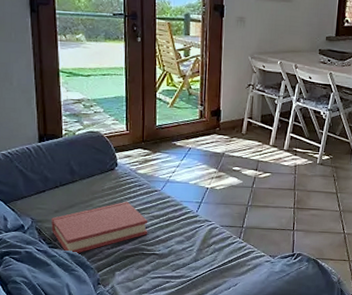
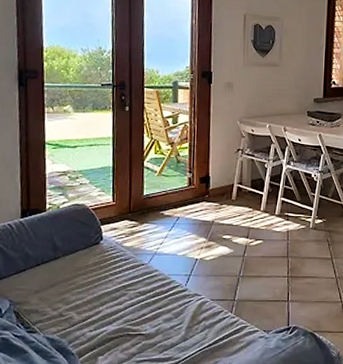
hardback book: present [51,201,148,254] -> none [31,277,134,339]

